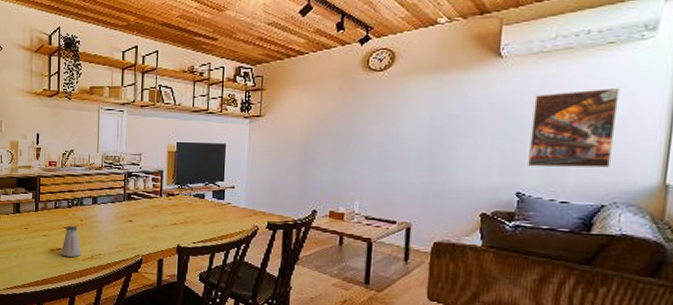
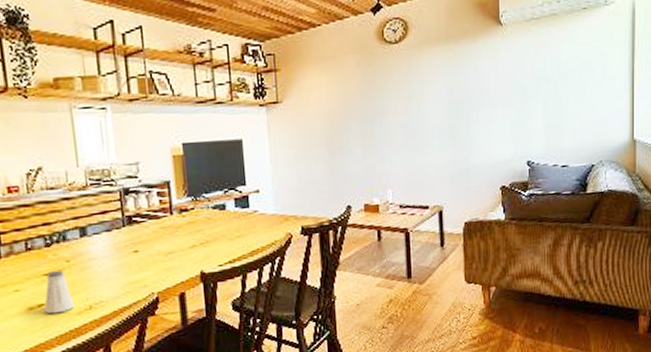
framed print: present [528,87,620,168] -> none [532,51,595,135]

